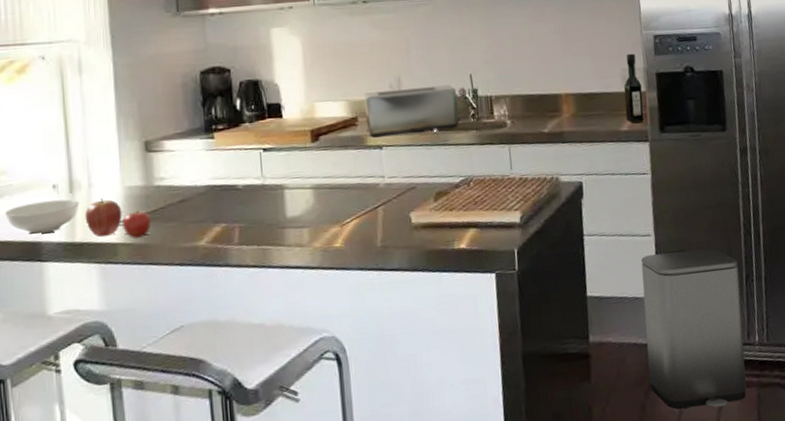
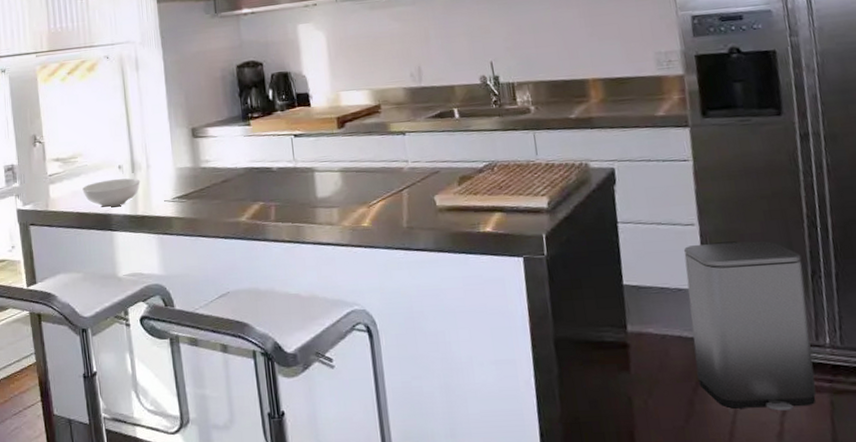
fruit: present [85,197,122,238] -> none [144,177,175,212]
fruit: present [122,210,152,240] -> none [175,188,200,214]
toaster: present [363,84,460,138] -> none [385,72,482,124]
bottle: present [623,53,644,123] -> none [658,35,683,108]

